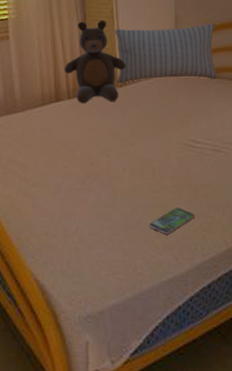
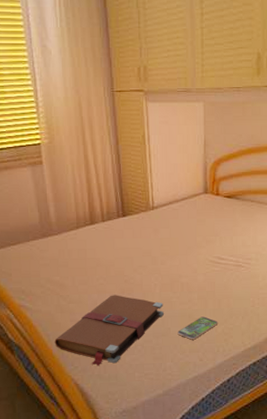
book: none [14,179,133,261] -> present [54,295,164,367]
teddy bear: present [64,20,126,104] -> none [98,145,157,226]
pillow: present [115,24,218,84] -> none [146,149,242,207]

